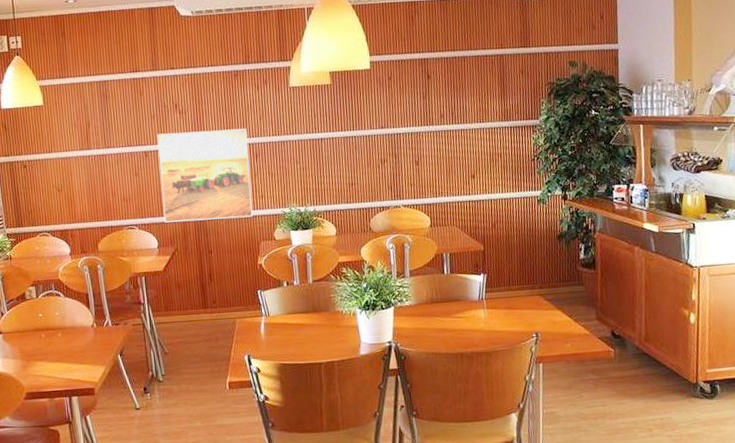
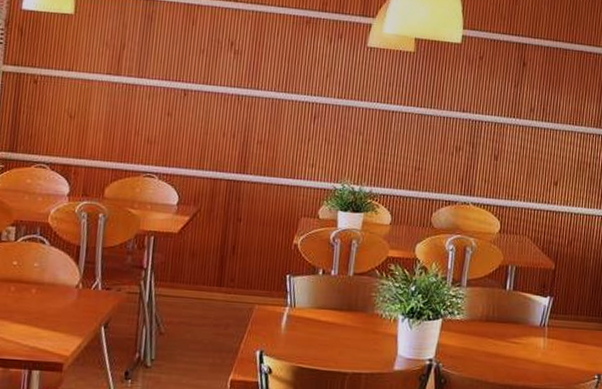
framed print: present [157,128,253,223] -> none [191,72,309,187]

